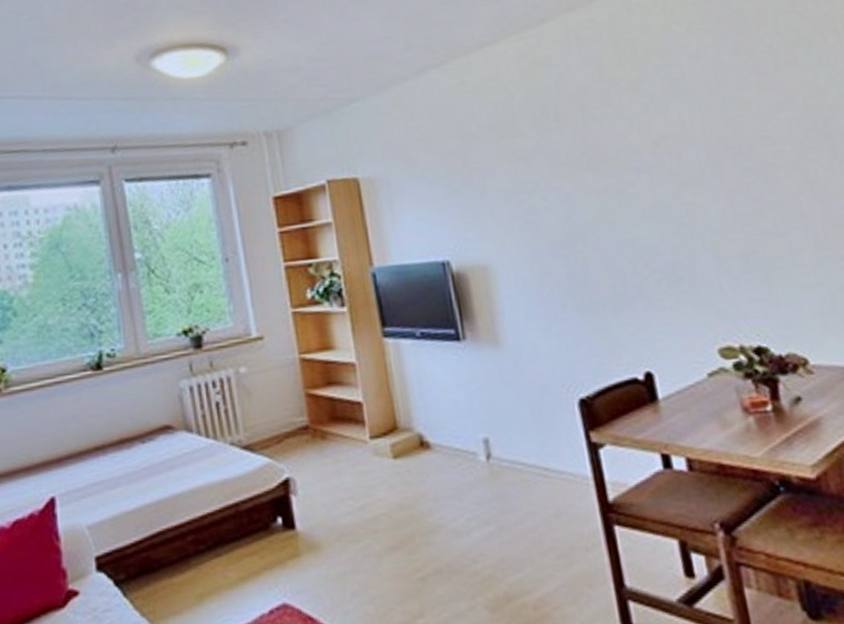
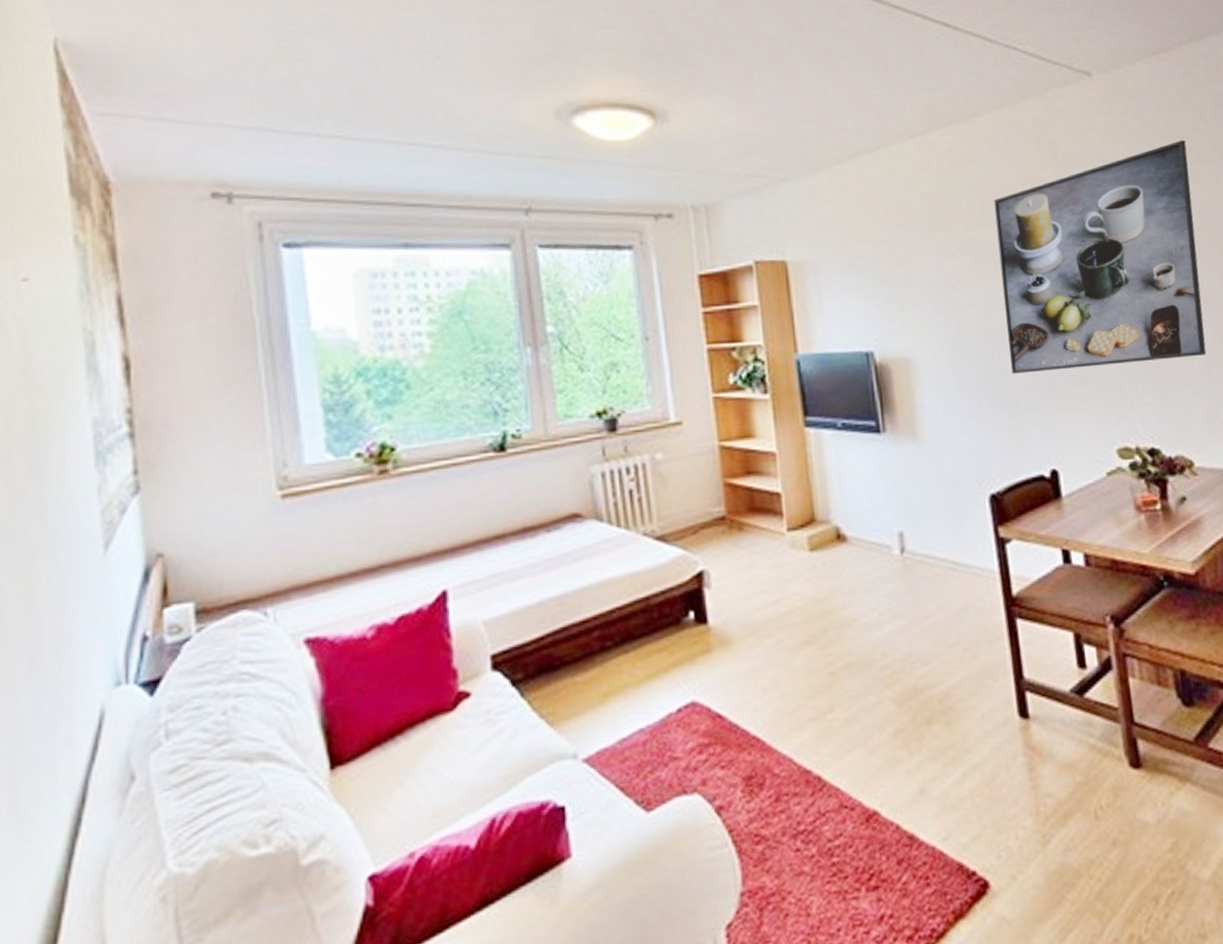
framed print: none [569,23,817,276] -> present [993,139,1207,374]

